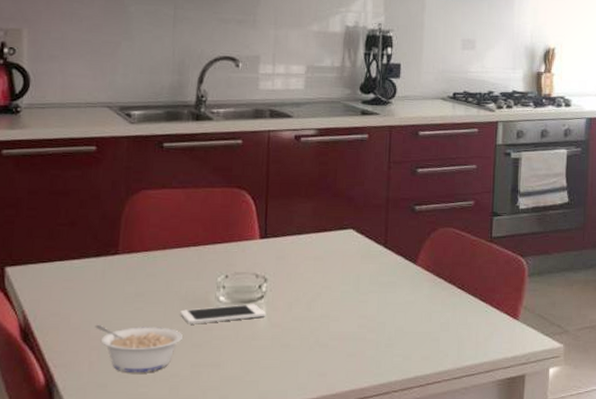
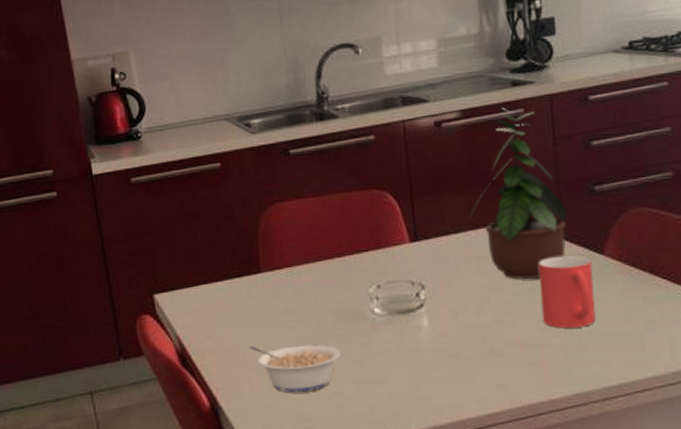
cell phone: present [180,304,267,324] -> none [334,314,429,340]
potted plant: none [313,131,392,280] -> present [469,107,568,279]
mug: none [362,262,406,325] -> present [538,255,596,329]

